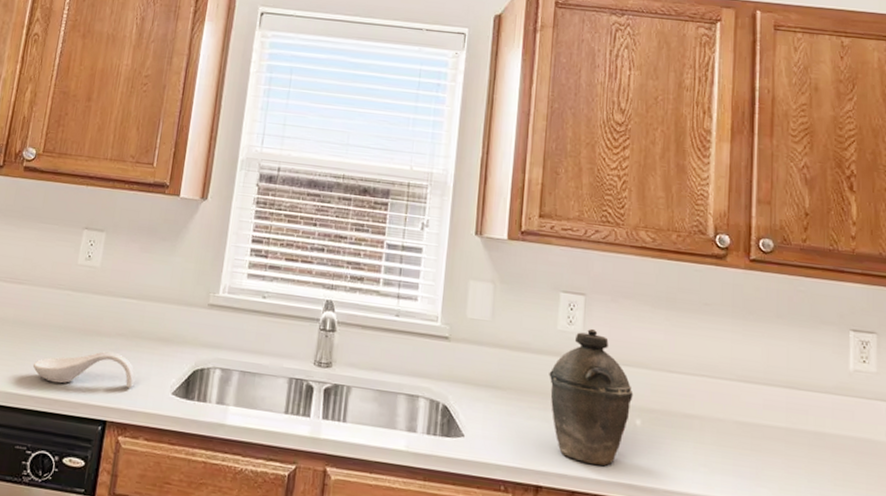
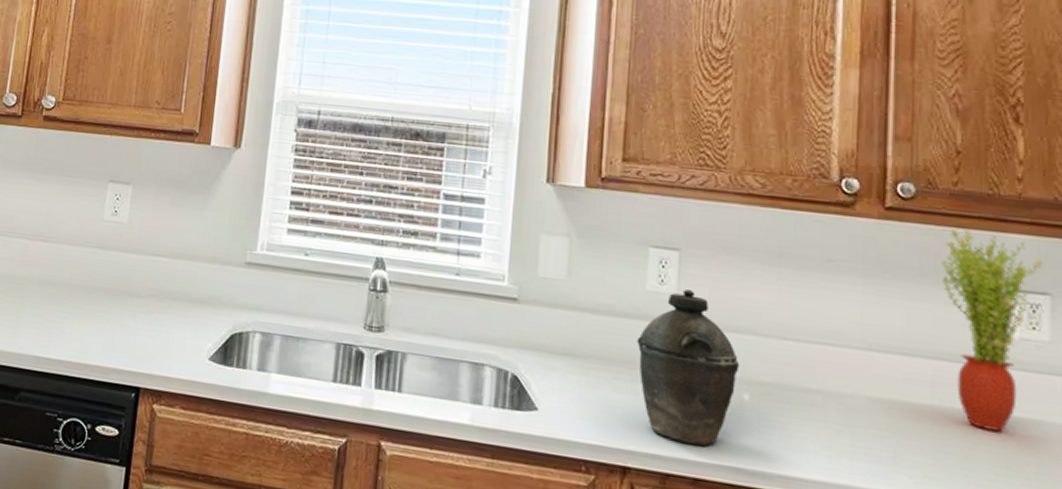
spoon rest: present [32,351,135,388] -> none [60,313,169,353]
potted plant: none [793,278,872,450] -> present [941,228,1045,433]

